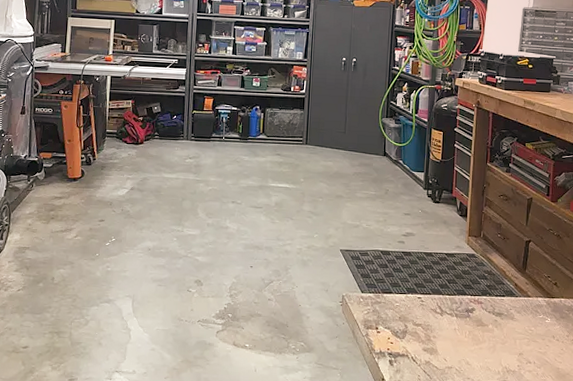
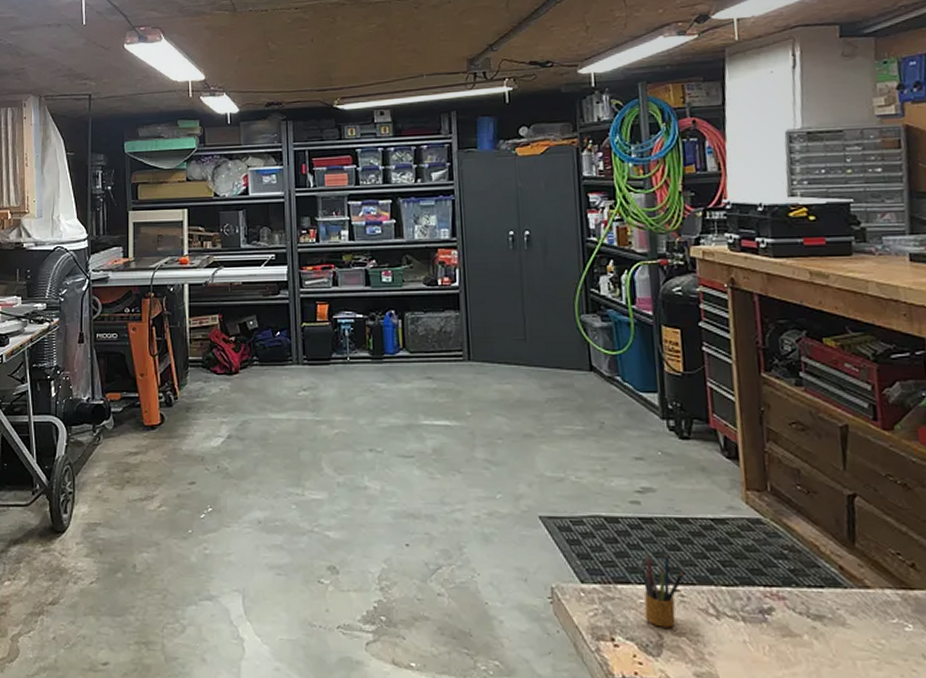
pencil box: none [398,272,425,321] -> present [638,550,684,628]

